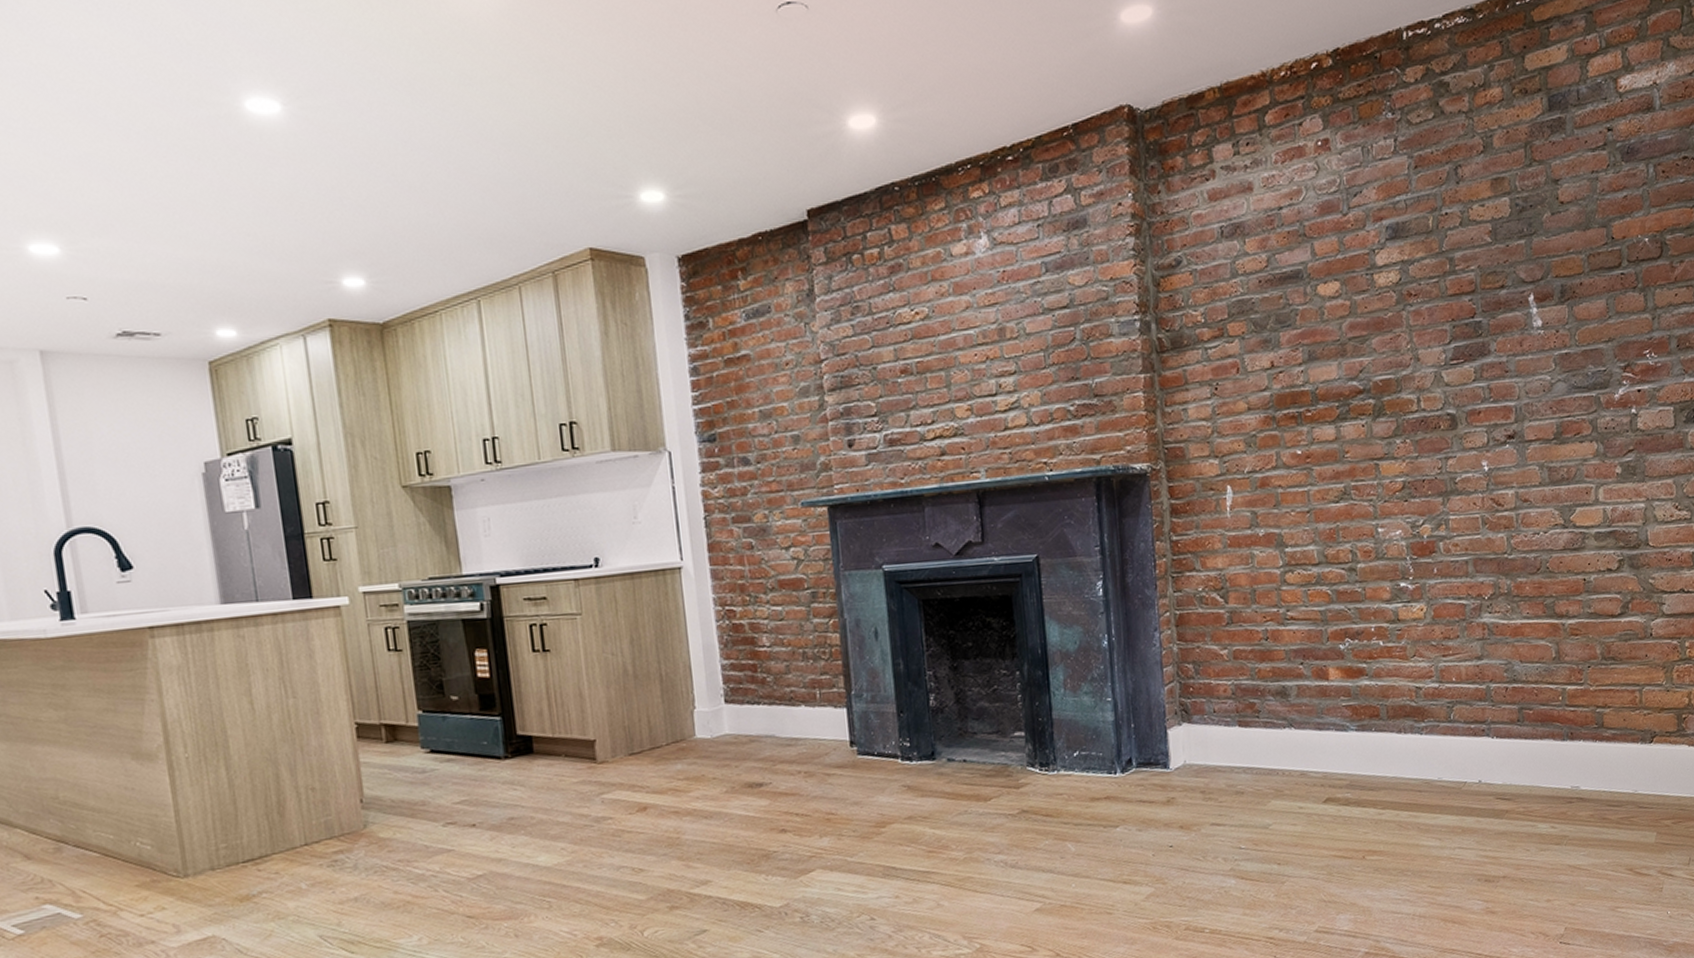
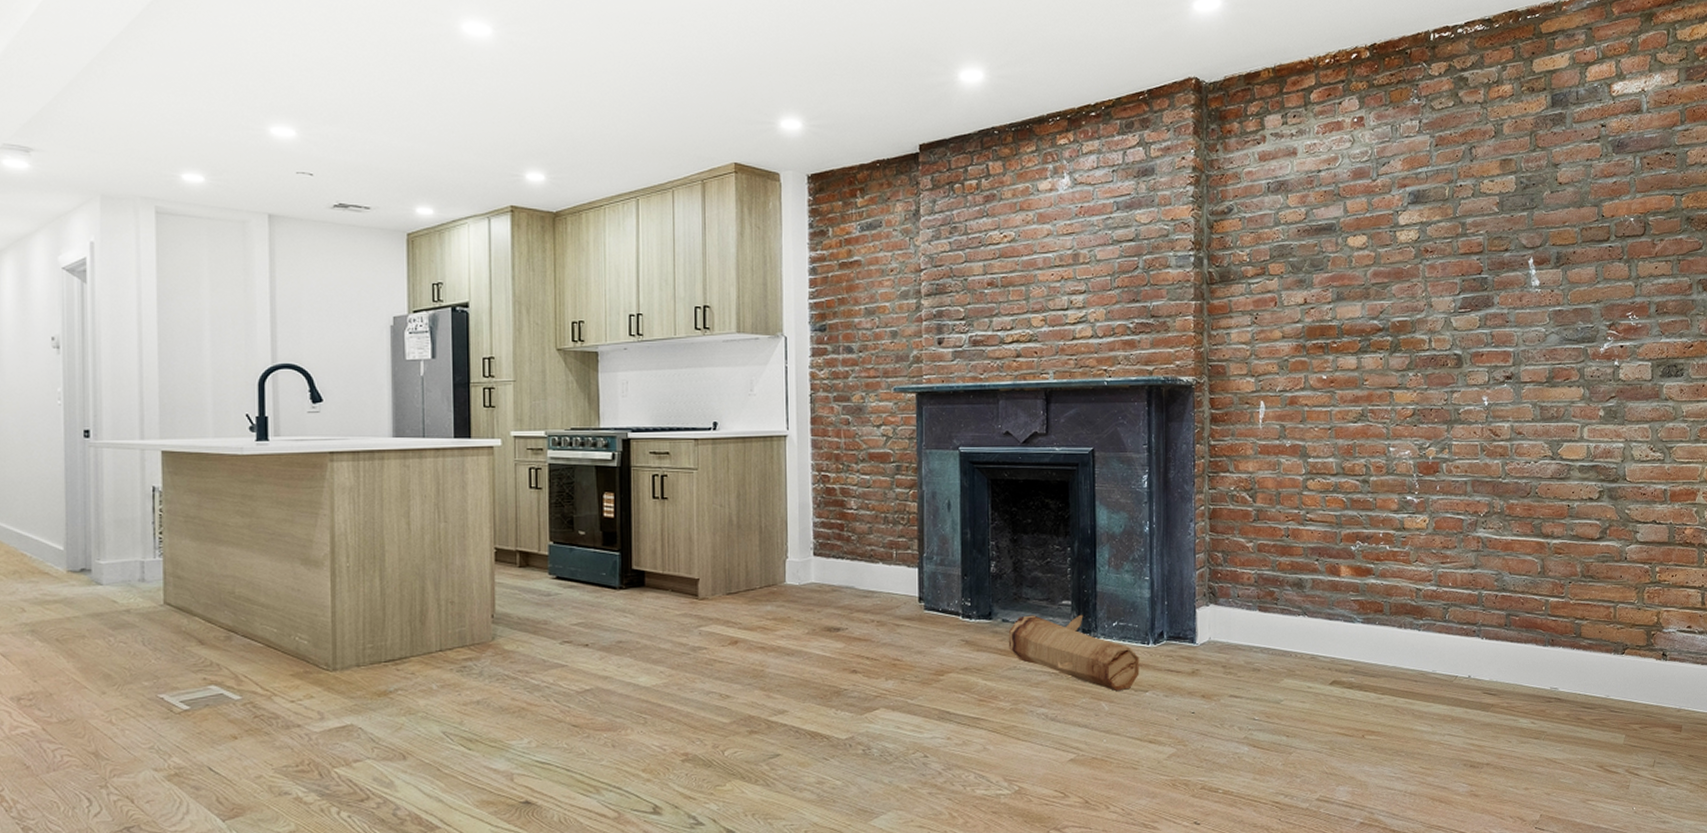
decorative log: none [955,746,1108,830] -> present [1008,614,1140,692]

